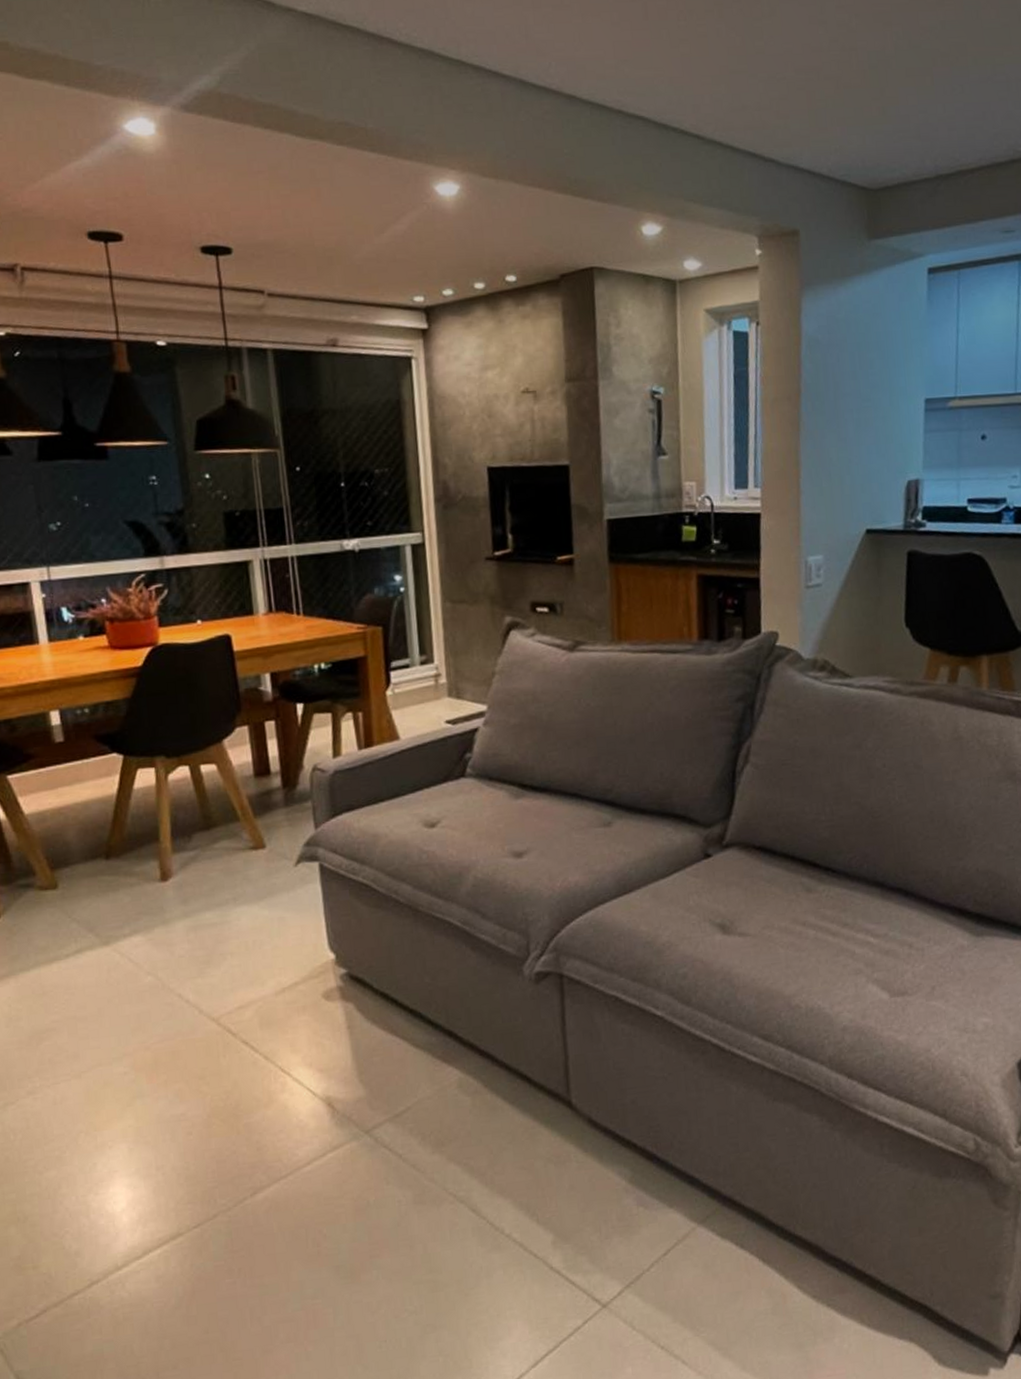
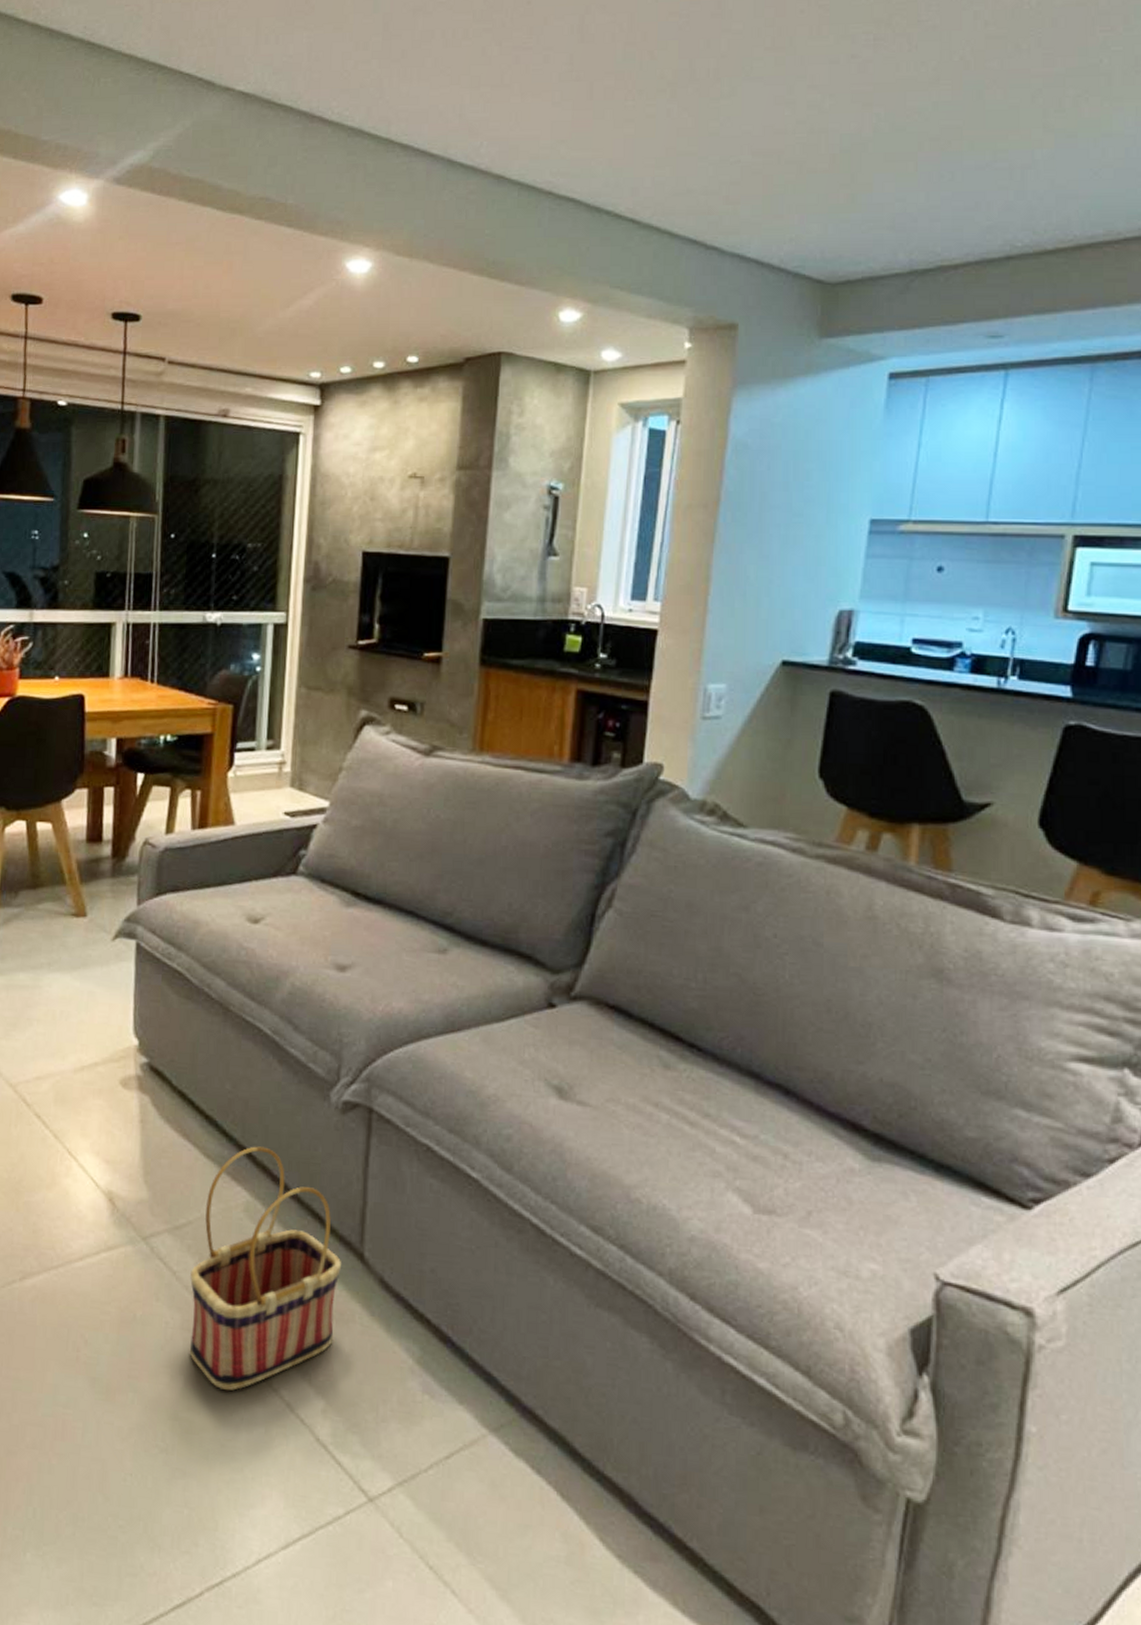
basket: none [415,1027,554,1247] -> present [189,1146,342,1392]

